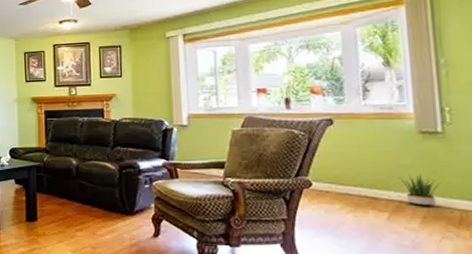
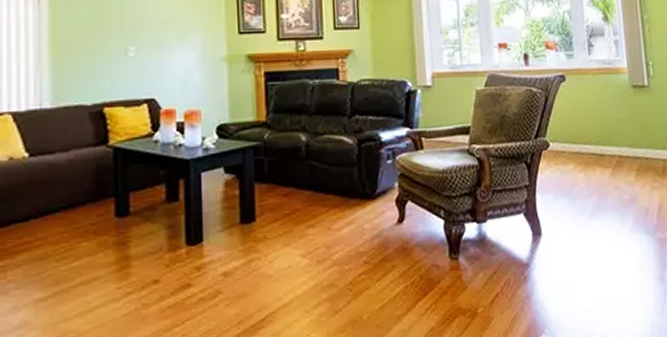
potted plant: present [399,174,441,207] -> none [618,127,649,160]

